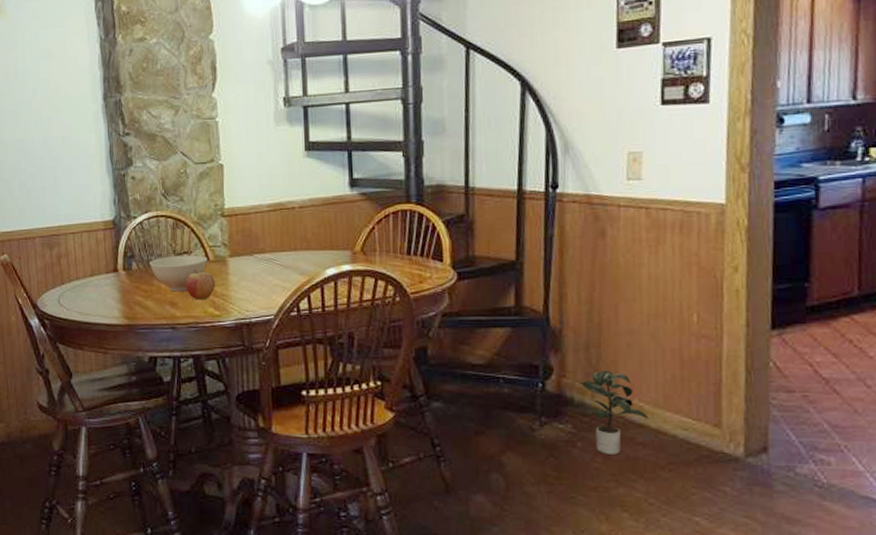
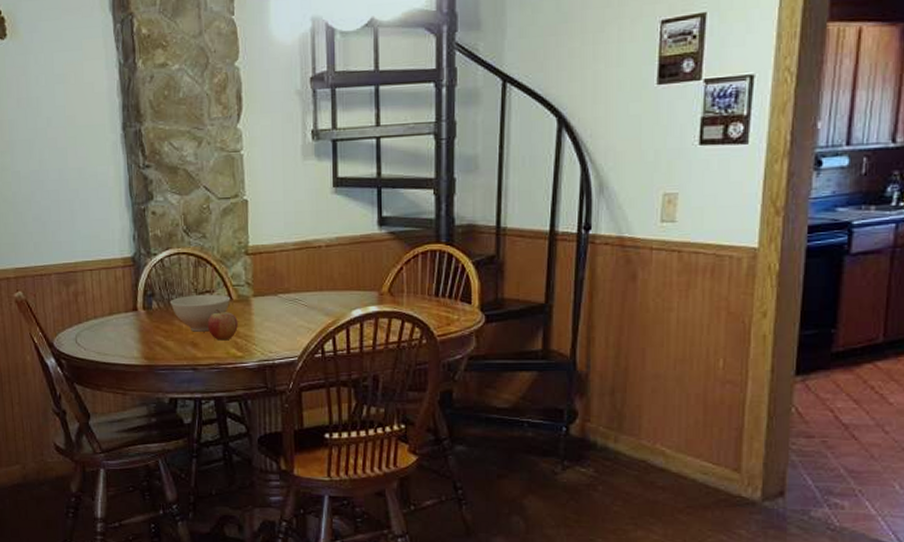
potted plant: present [580,370,649,455] -> none [604,414,670,498]

